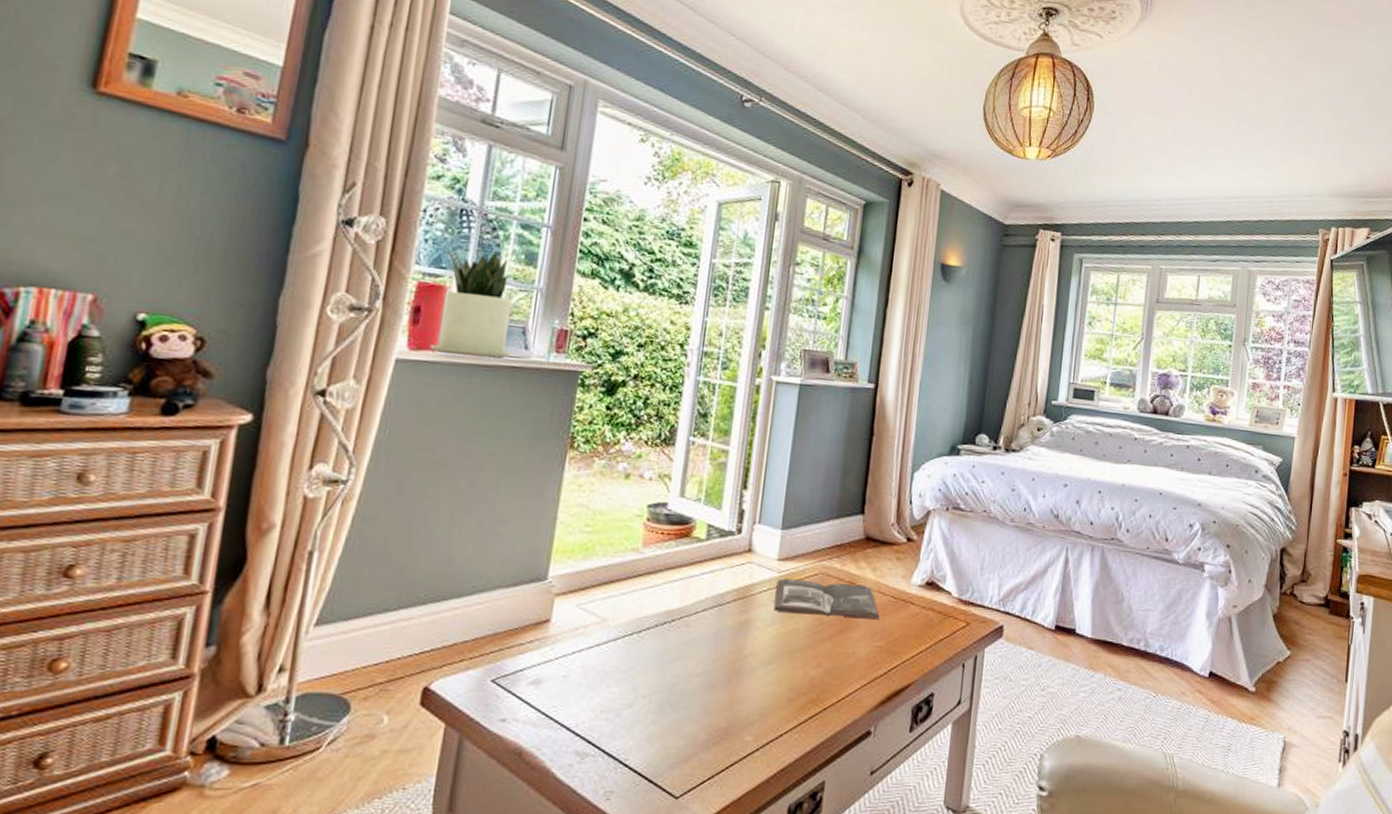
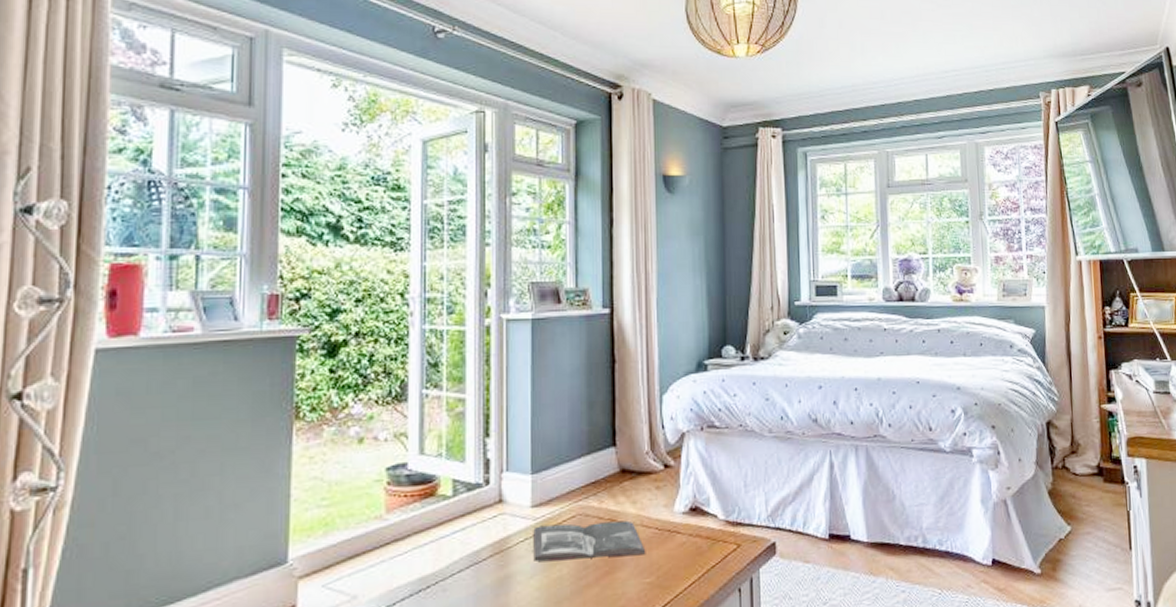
planter: present [430,248,513,359] -> none [131,221,220,337]

